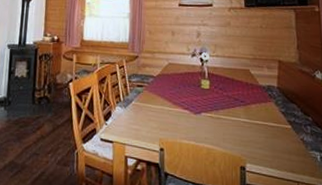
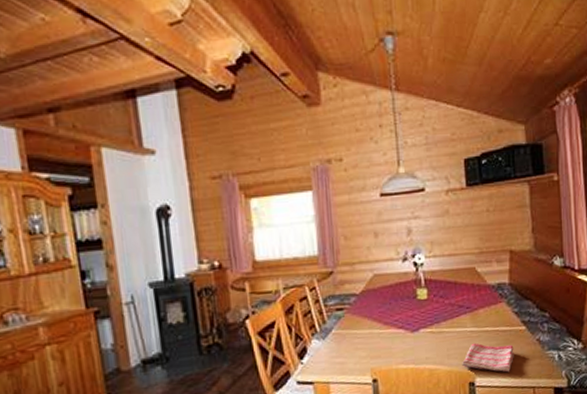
dish towel: none [235,132,281,164] -> present [462,343,514,373]

